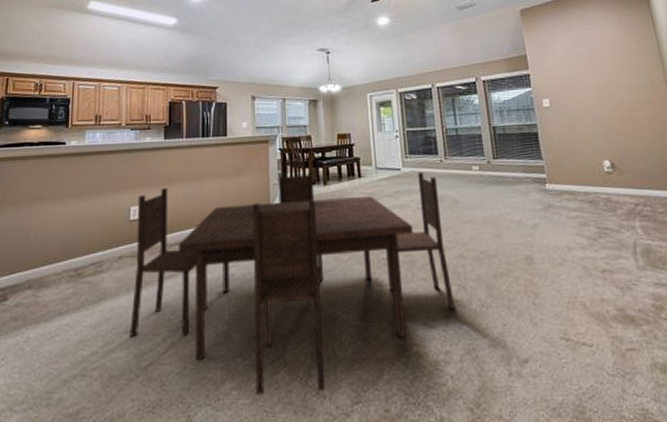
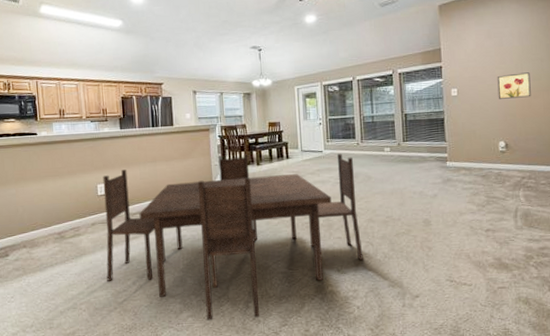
wall art: none [591,82,632,112] -> present [497,72,531,99]

